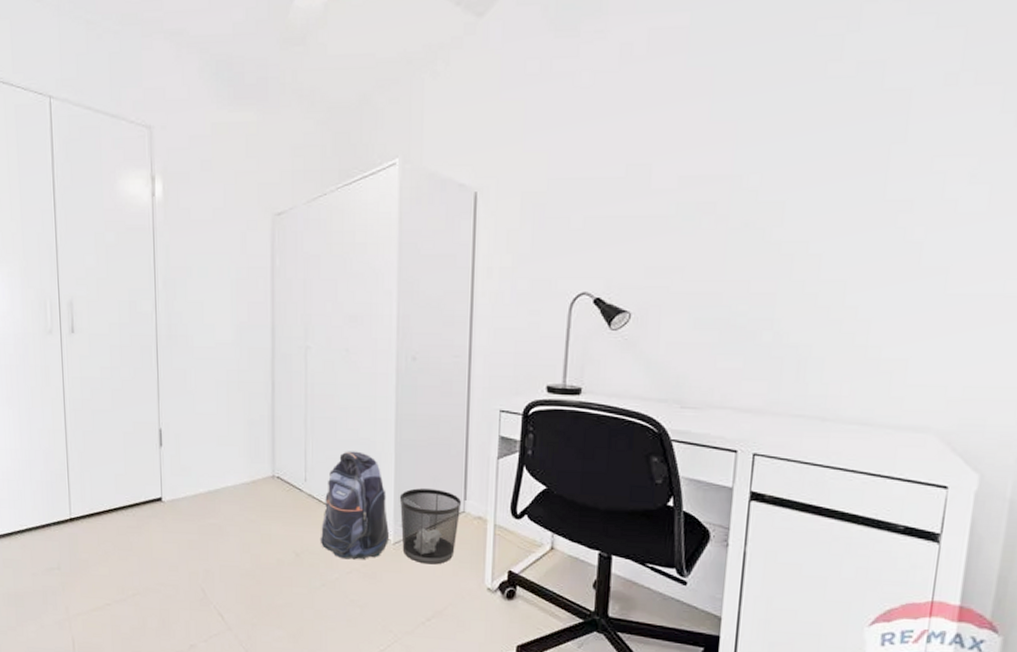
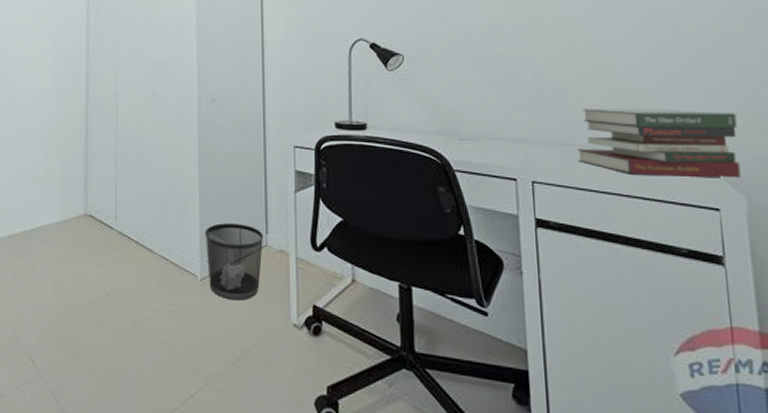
backpack: present [320,451,389,560] -> none [129,188,195,298]
books: none [807,378,990,456] -> present [577,108,741,179]

